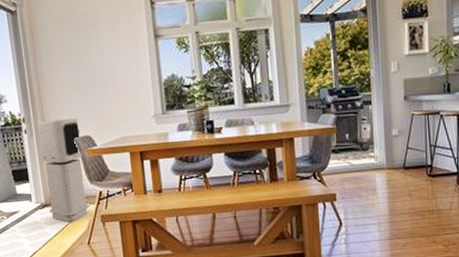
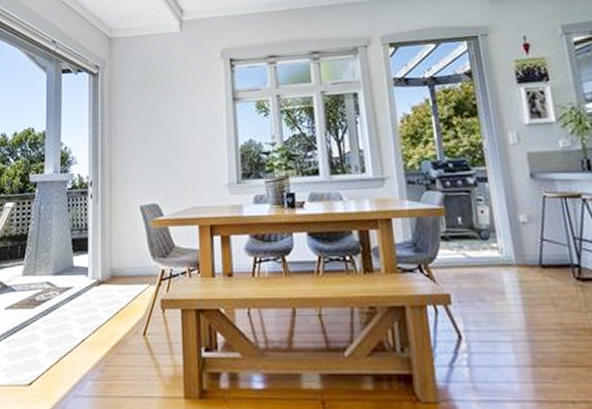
air purifier: present [37,118,89,223] -> none [104,184,149,305]

